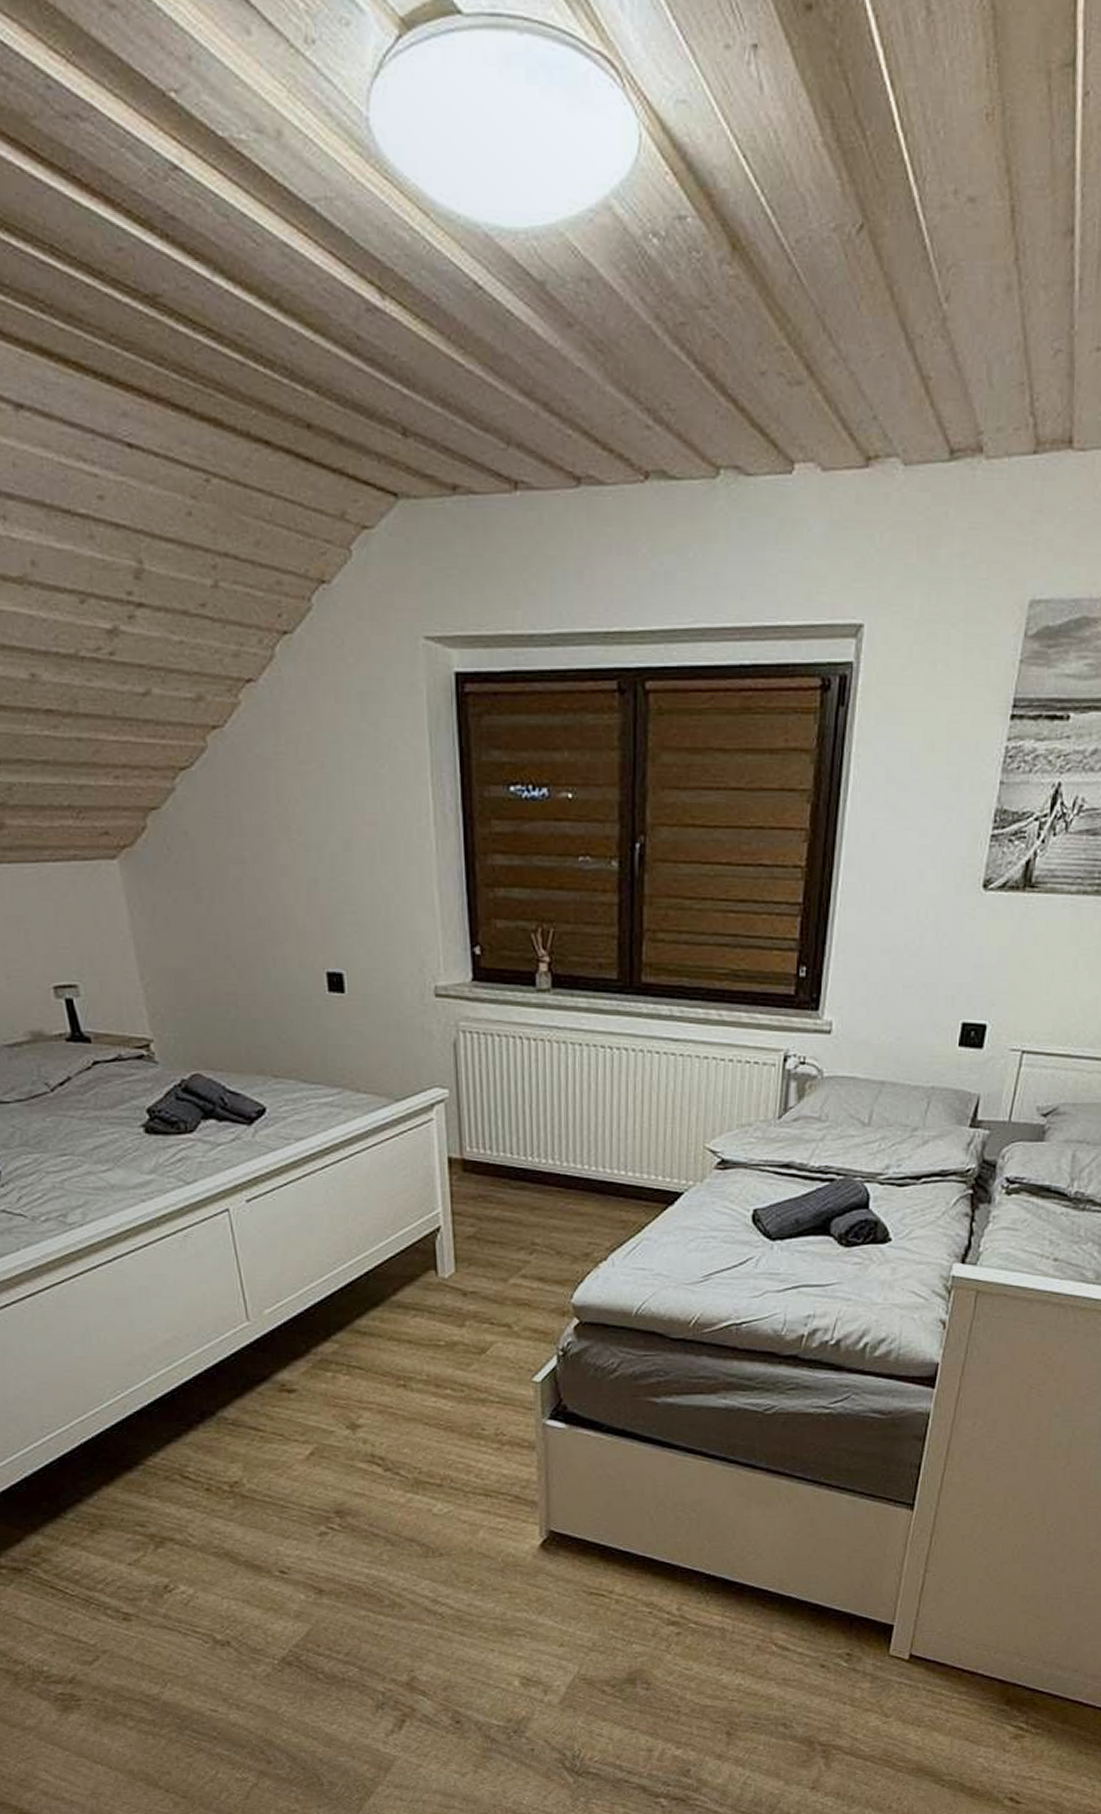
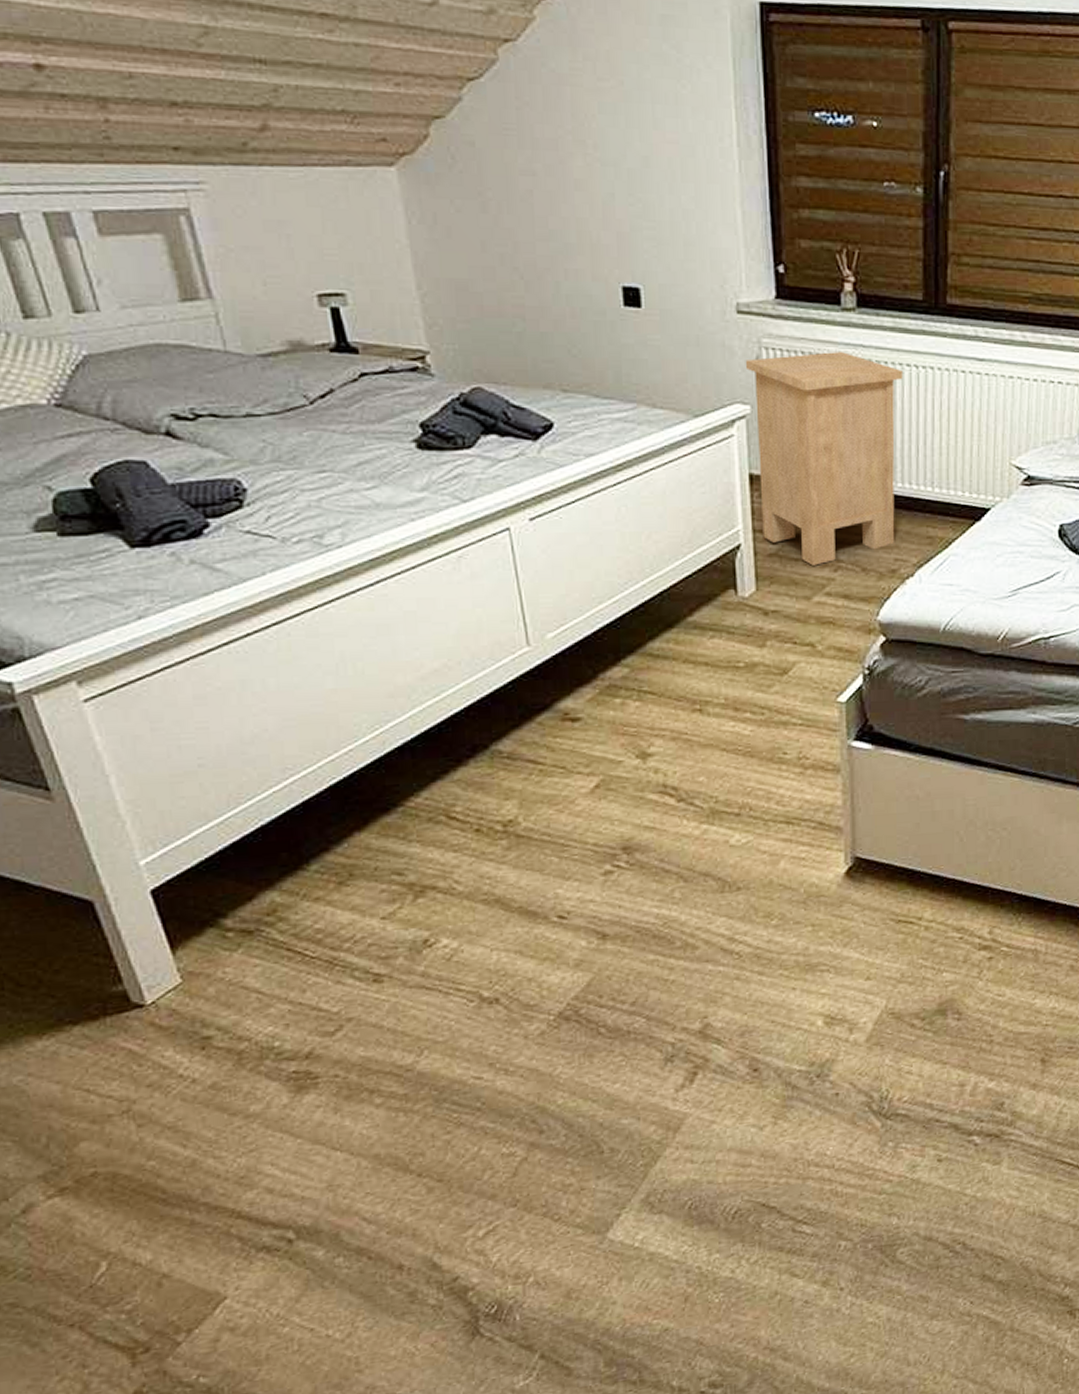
nightstand: none [443,1034,597,1248] -> present [745,352,903,566]

